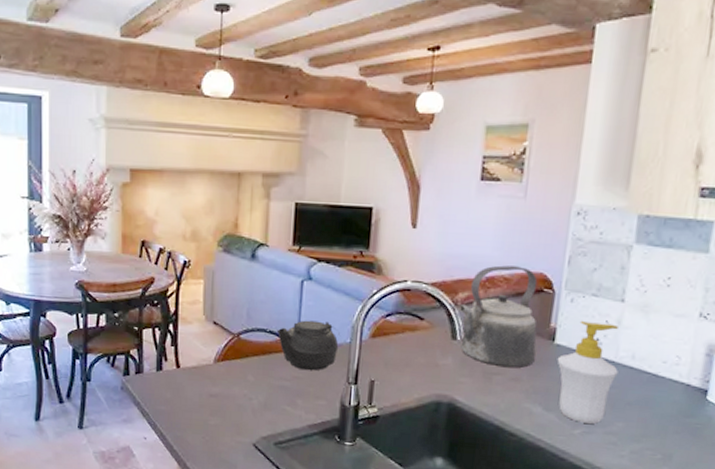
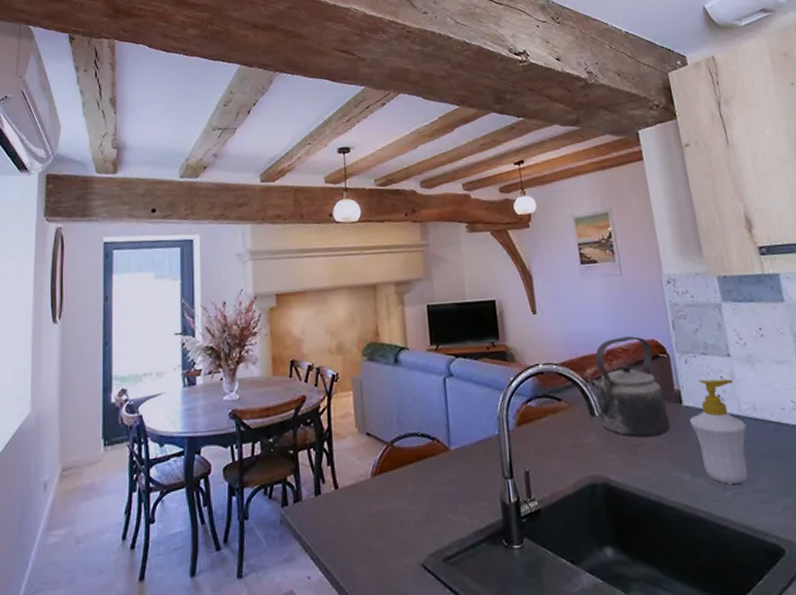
teapot: present [276,320,340,371] -> none [427,416,489,471]

